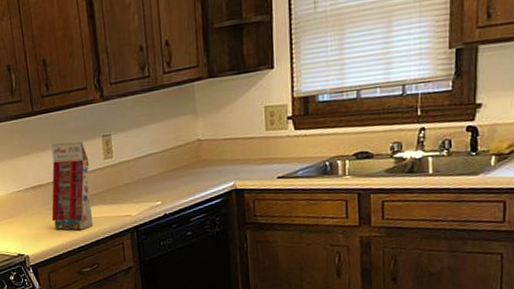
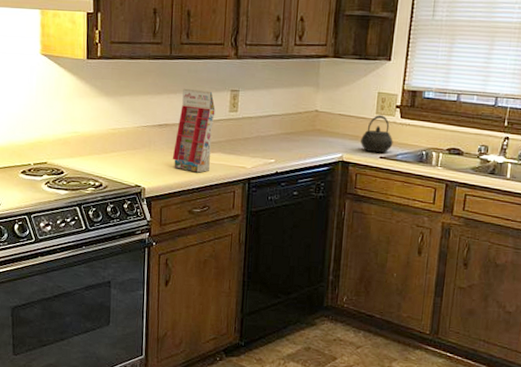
kettle: none [253,130,290,174] -> present [361,115,393,153]

